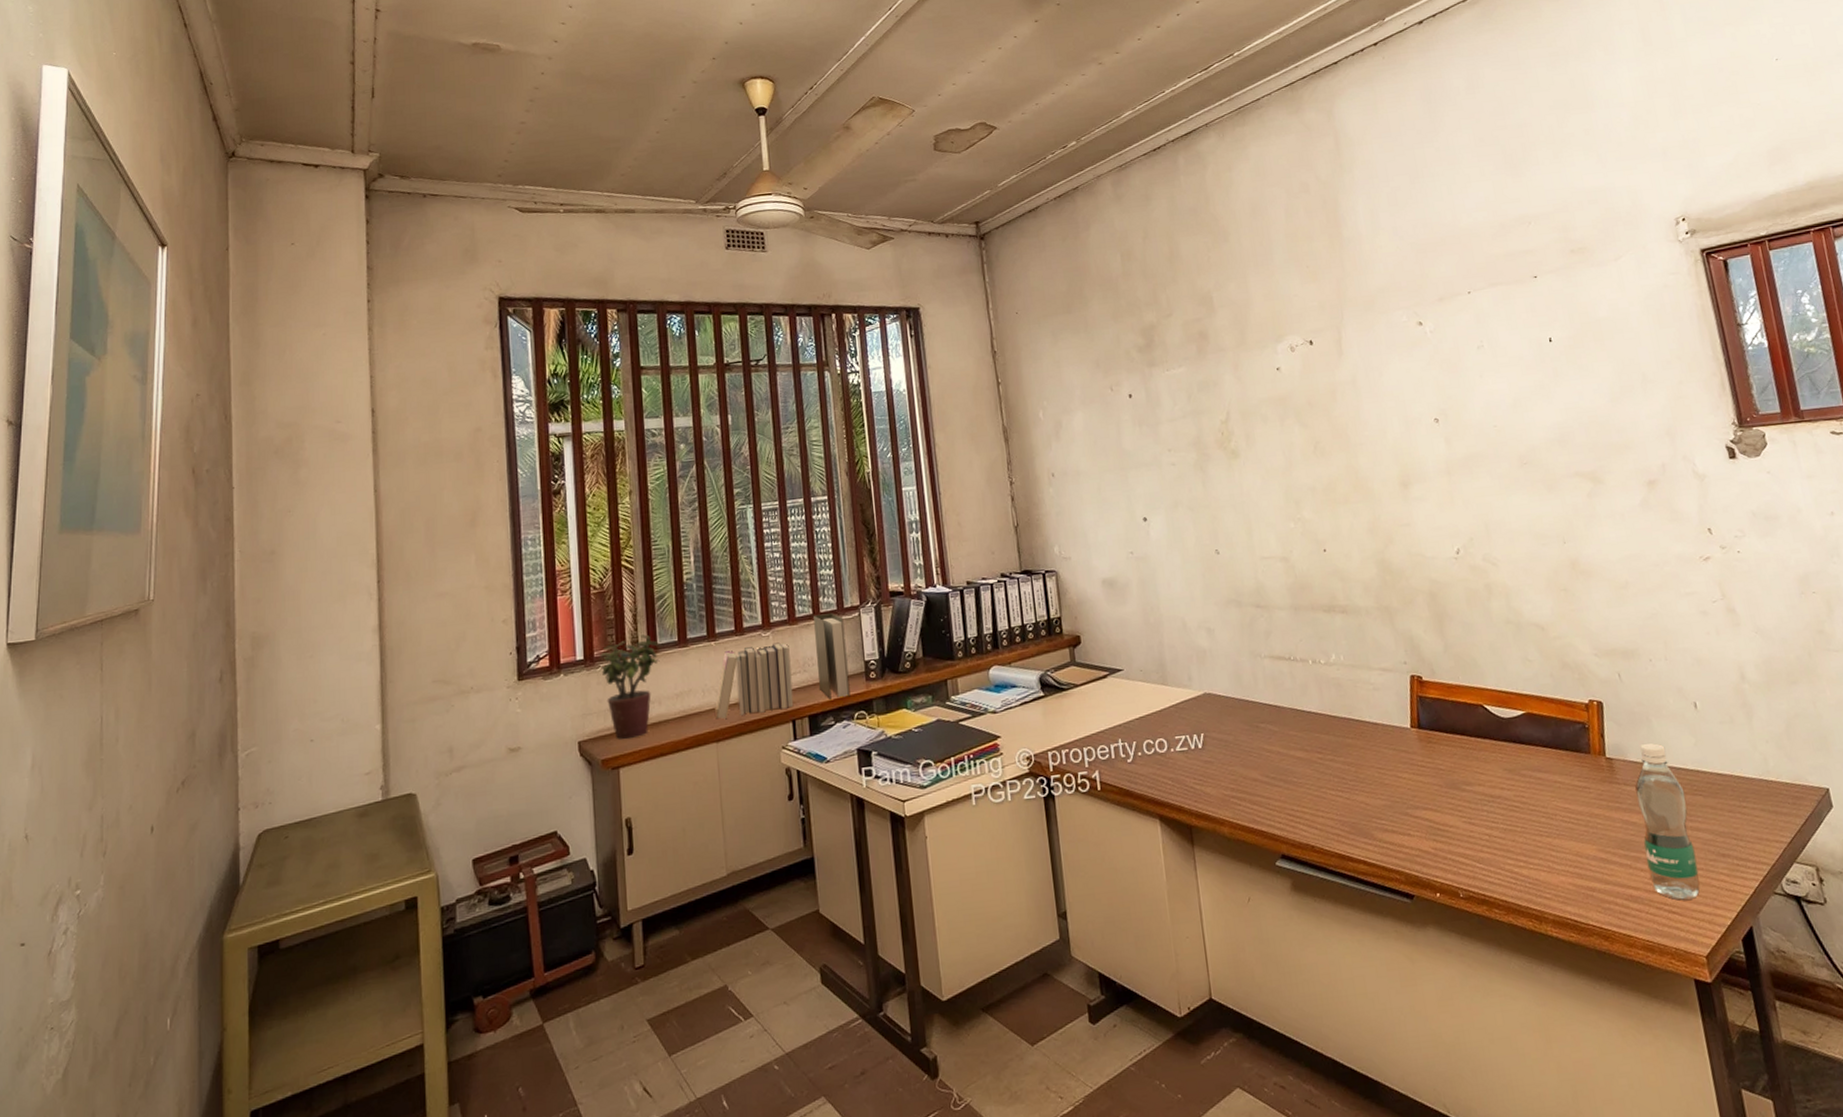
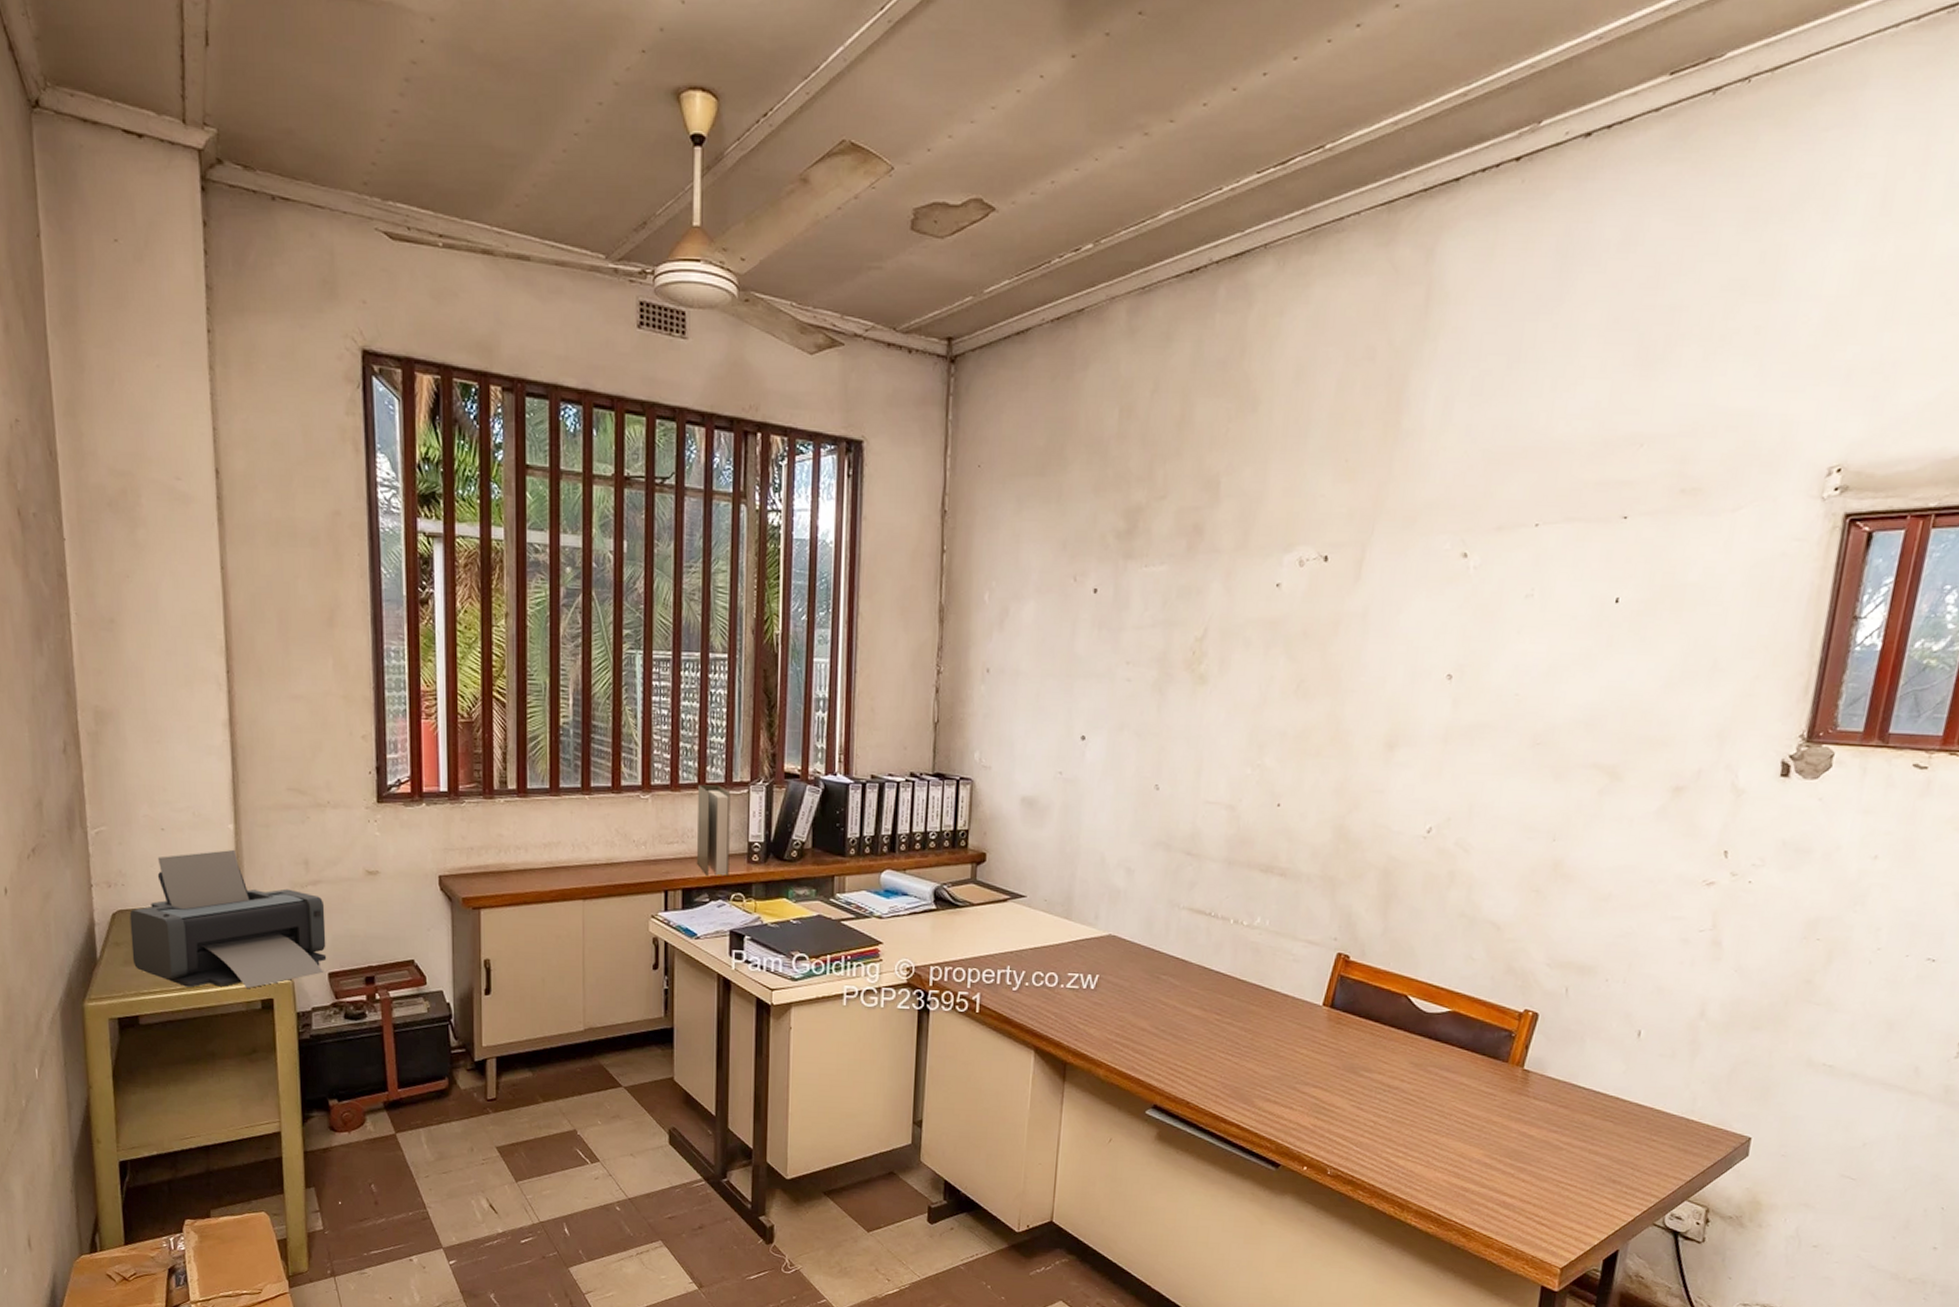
printer: none [275,750,471,900] -> present [129,850,327,988]
potted plant: present [600,634,660,739] -> none [465,775,530,881]
books: present [714,642,794,720] -> none [583,807,669,879]
bottle: present [1635,742,1700,901] -> none [1529,1062,1596,1215]

